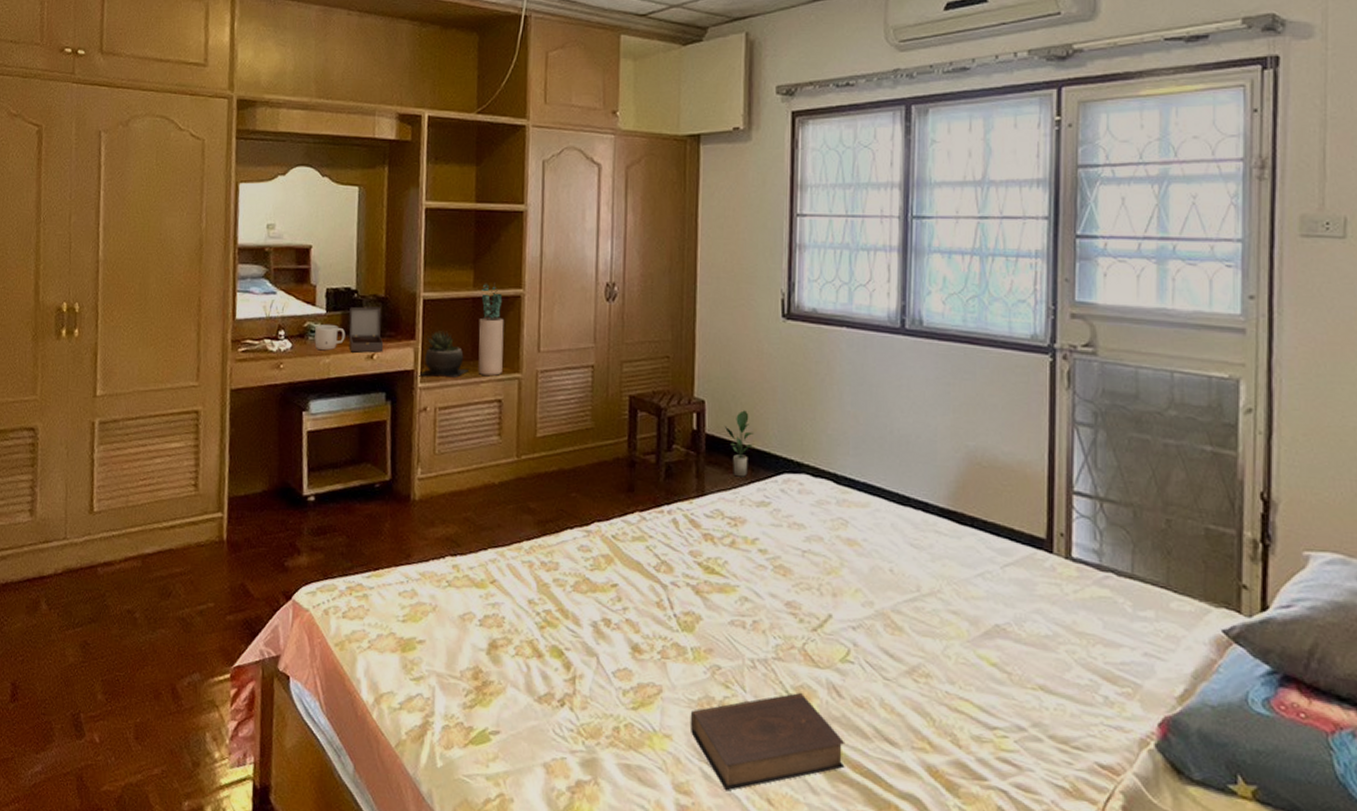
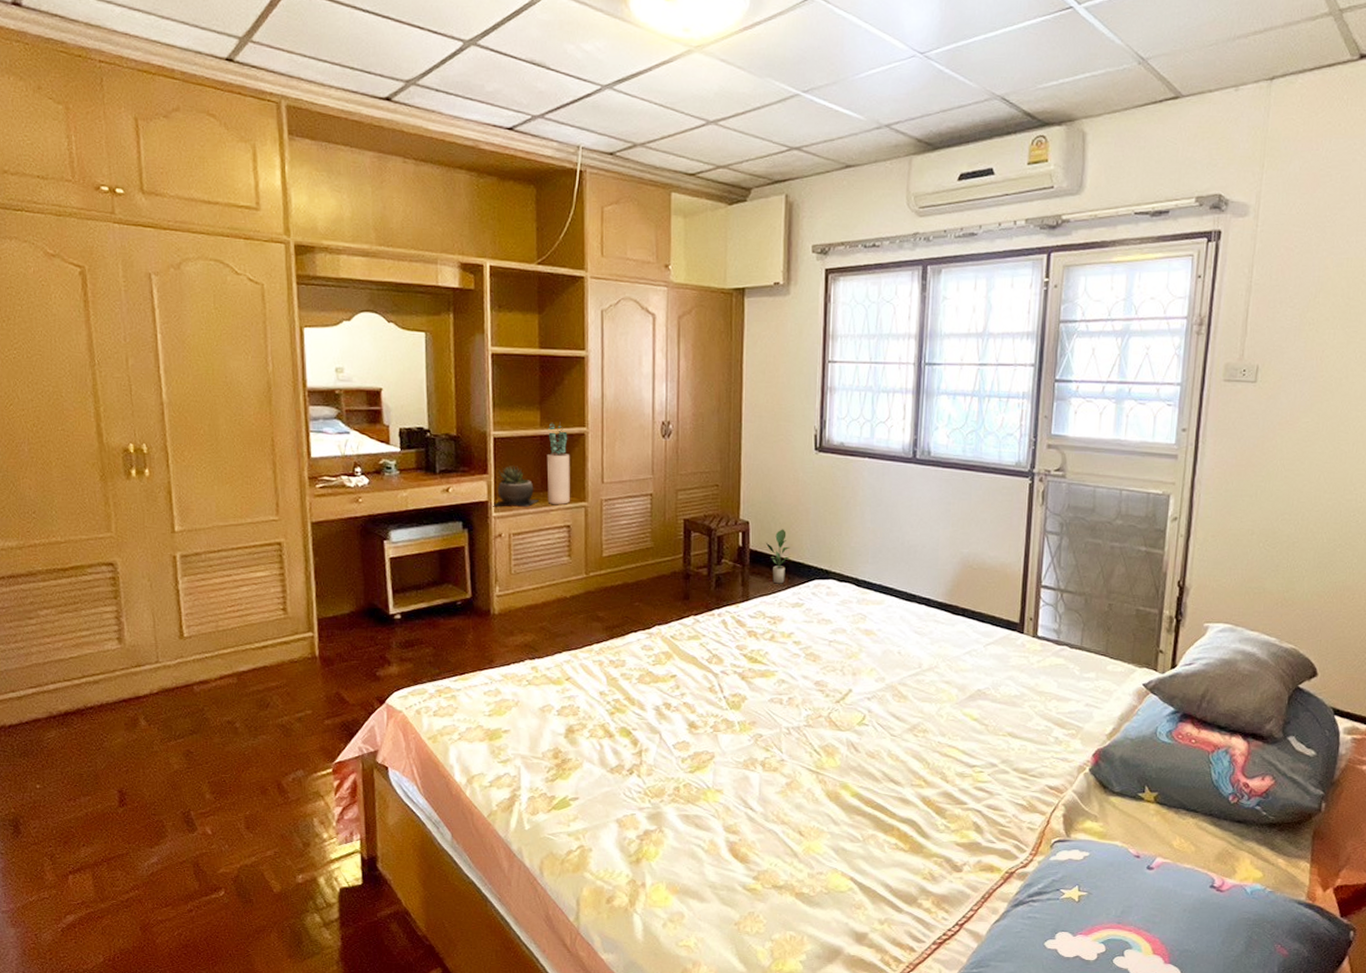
mug: present [314,324,346,351] -> none [391,461,421,486]
jewelry box: present [349,306,384,353] -> none [423,444,458,487]
book: present [689,692,845,791] -> none [737,750,860,828]

